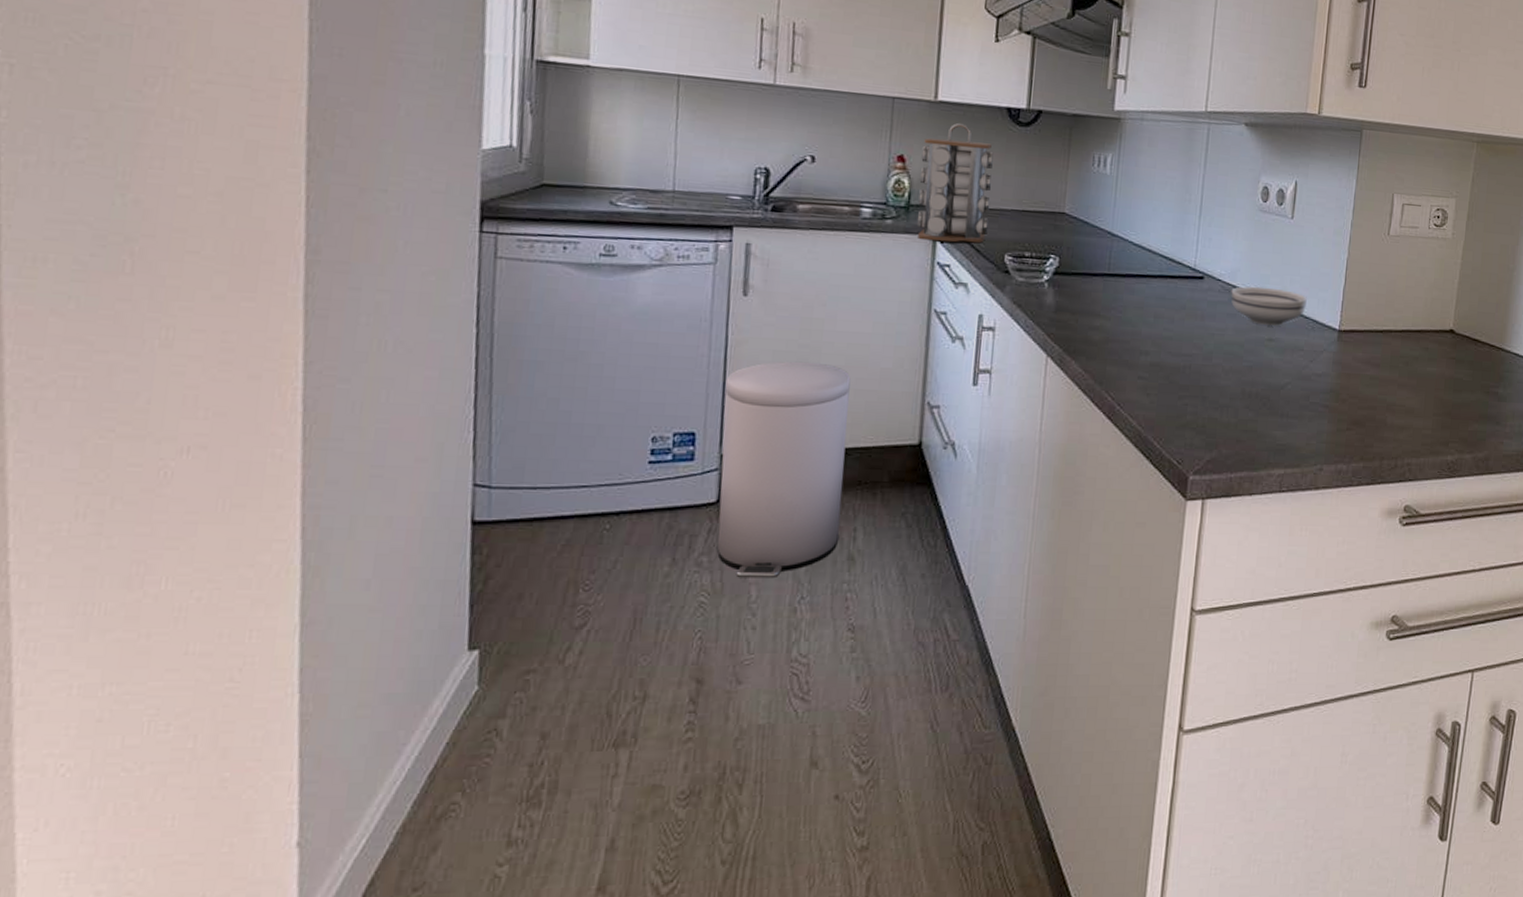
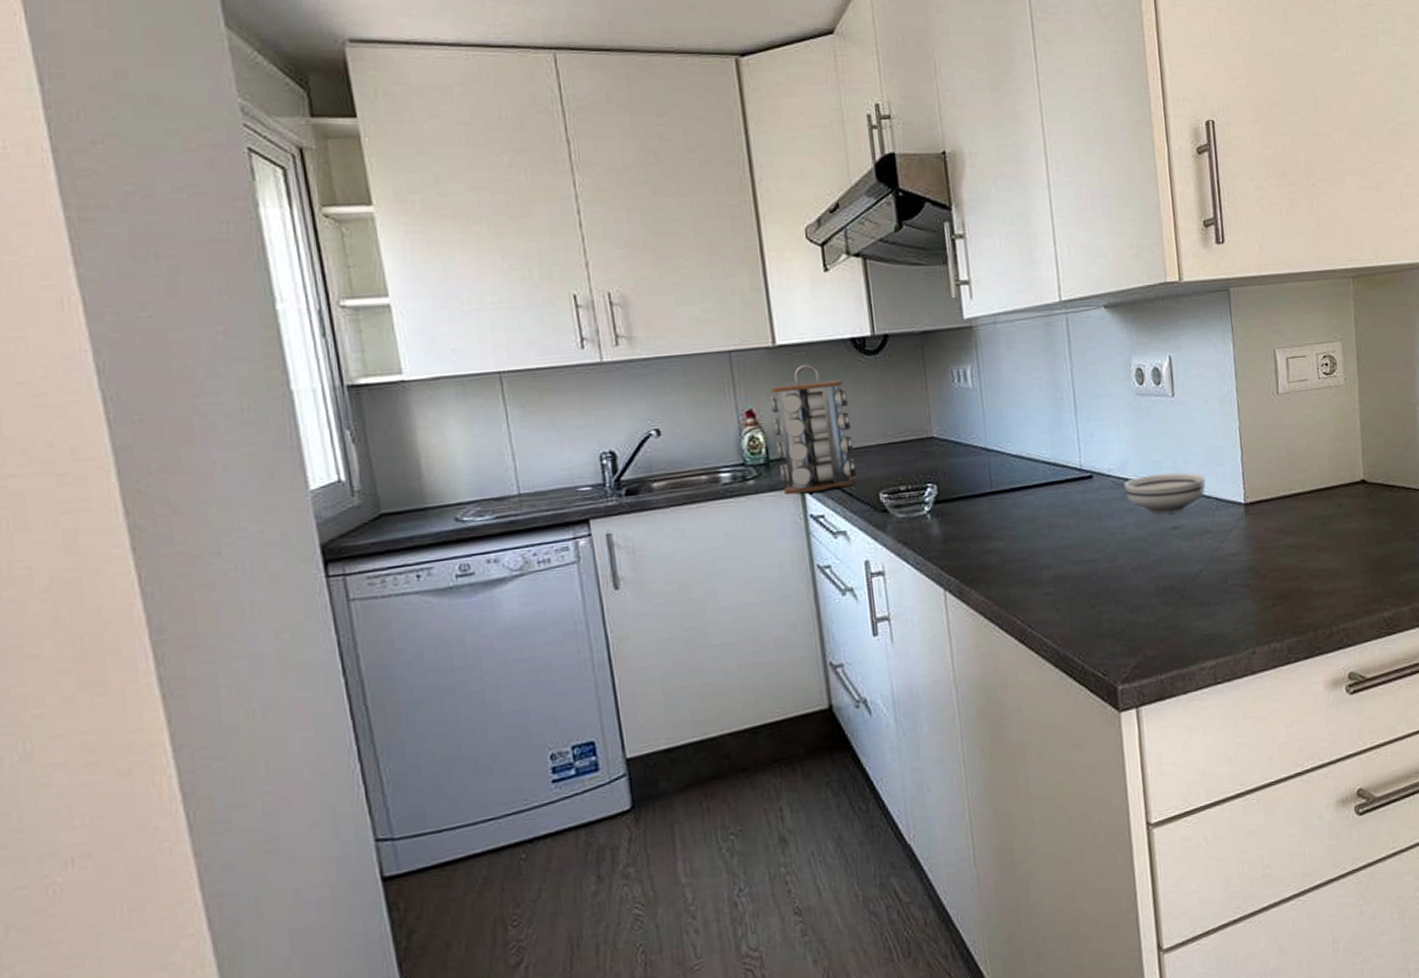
pedal bin: present [716,361,851,579] -> none [614,643,767,883]

